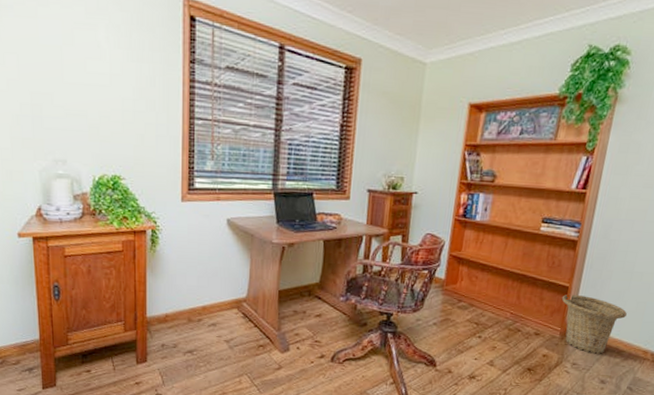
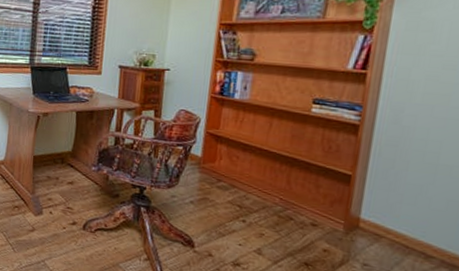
basket: present [561,294,627,354] -> none [343,183,434,257]

